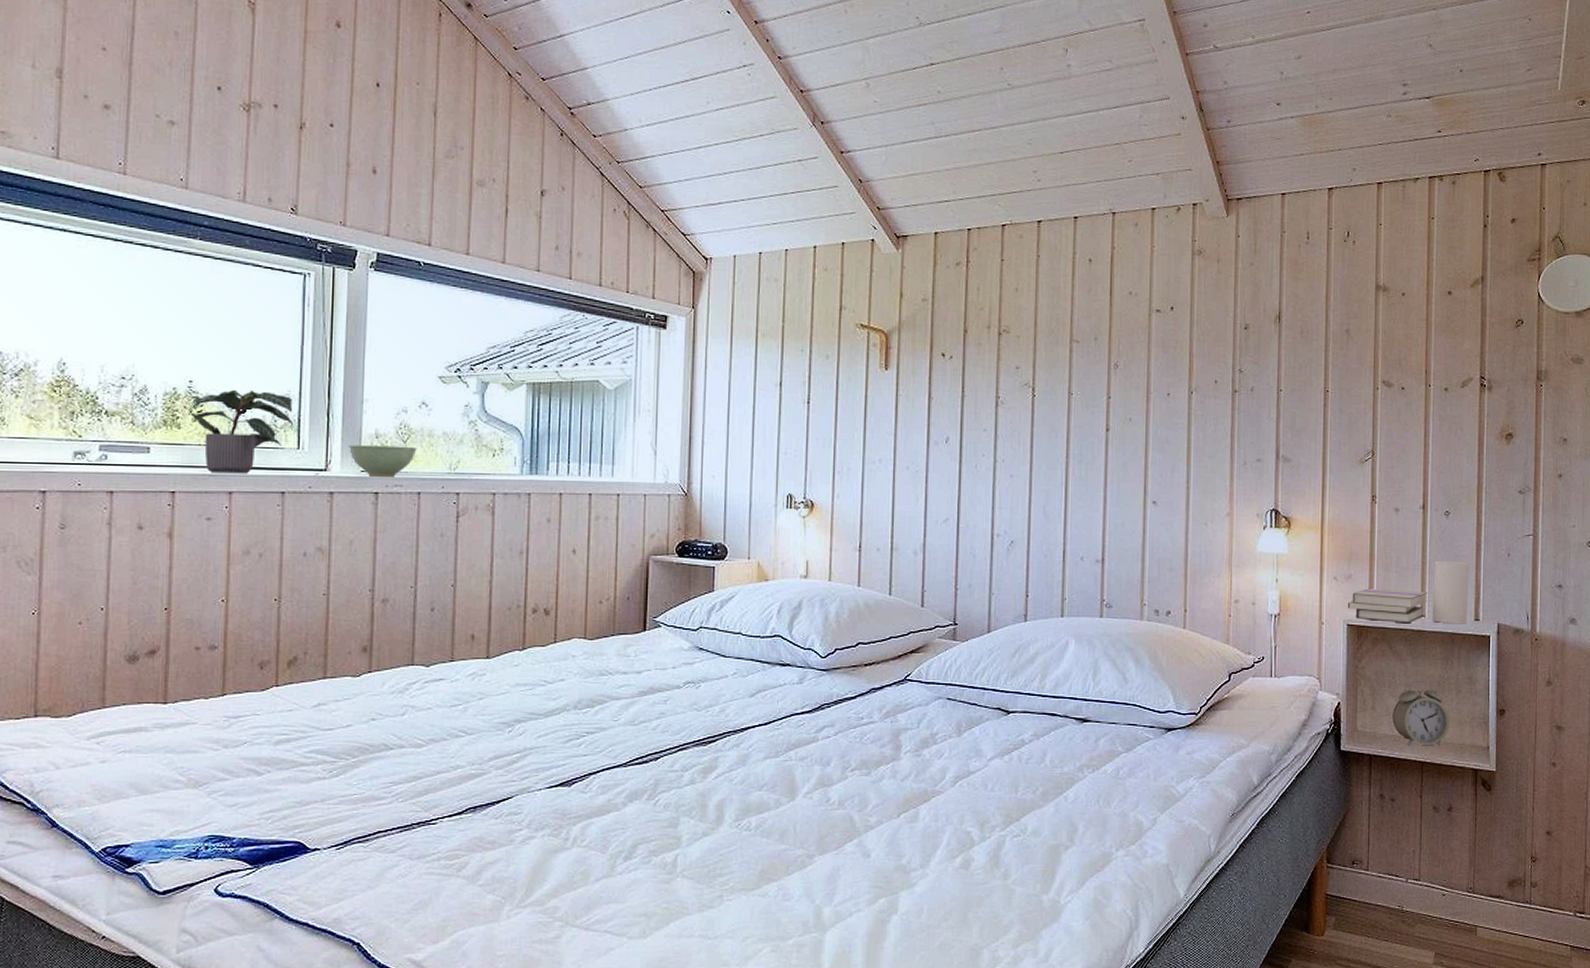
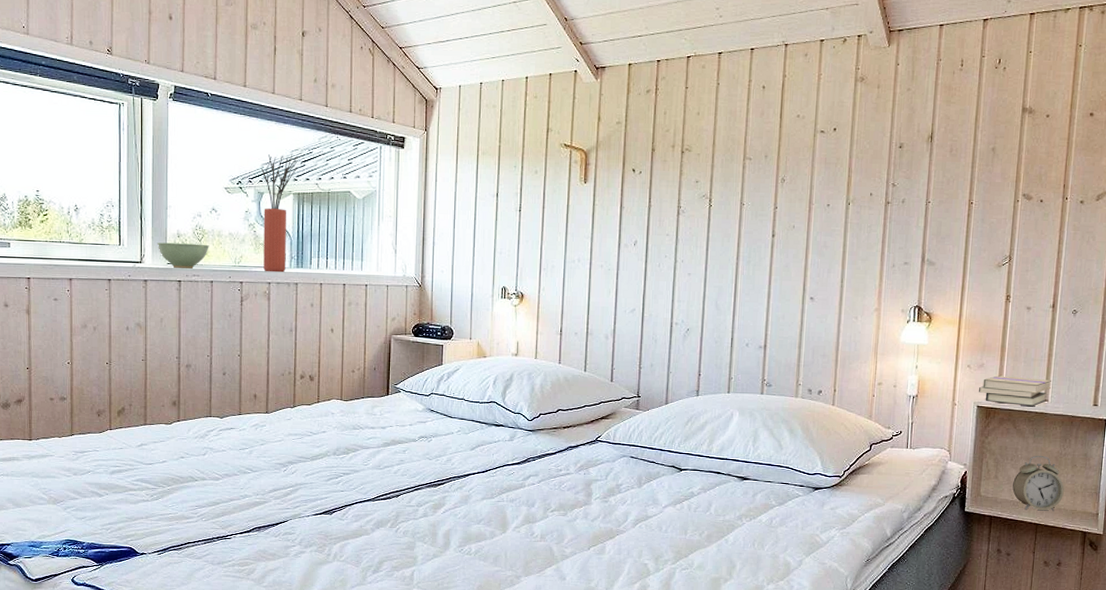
potted plant: present [190,389,294,474] -> none [38,197,116,265]
vase: none [487,336,534,481] -> present [262,154,298,273]
candle: present [1433,560,1469,624] -> none [1055,353,1092,409]

